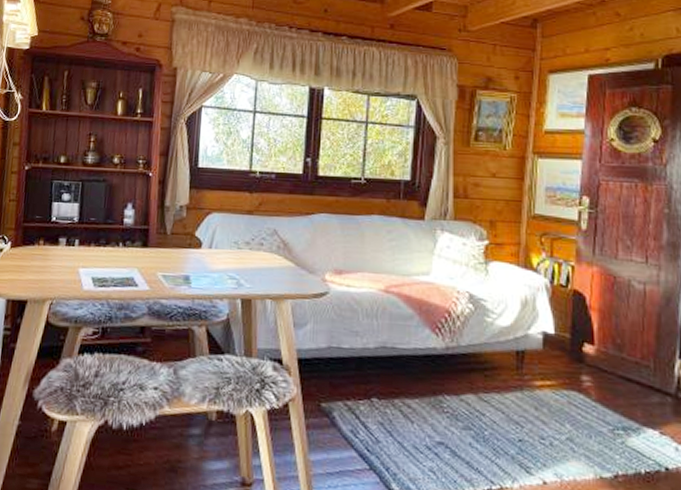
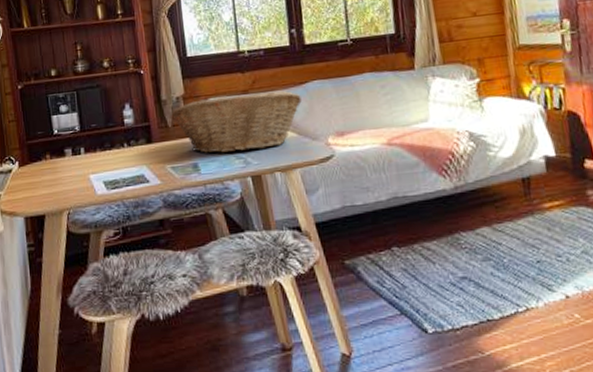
fruit basket: none [170,212,305,274] -> present [170,90,302,153]

